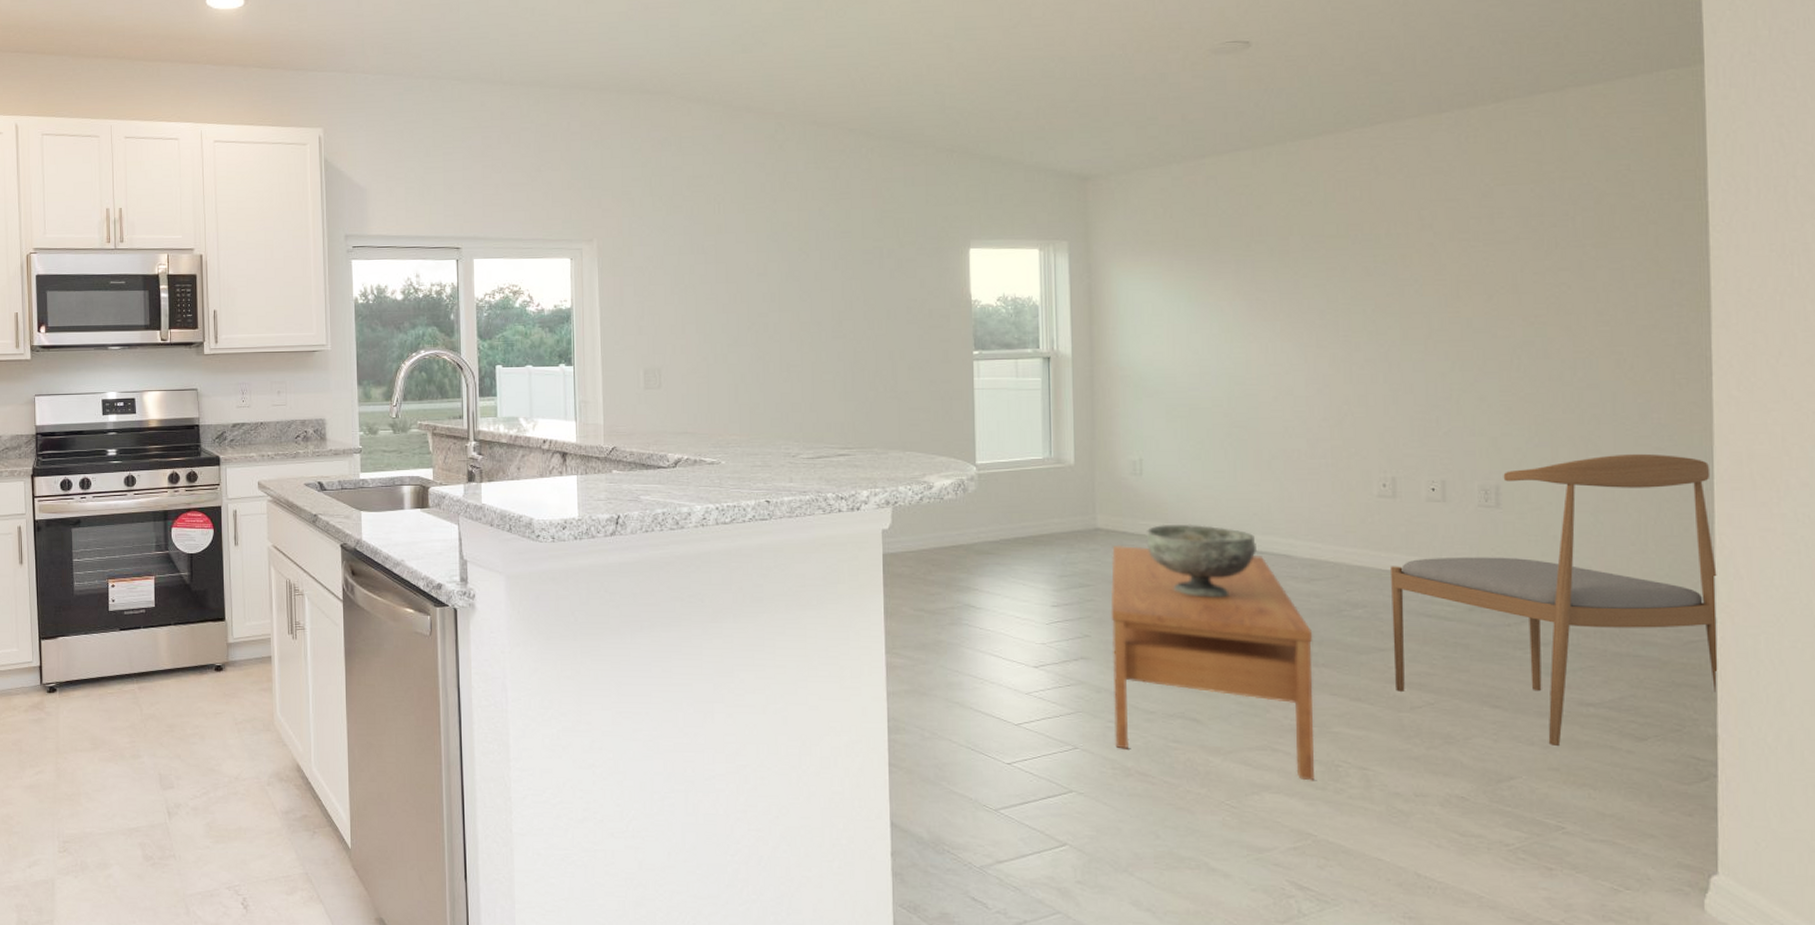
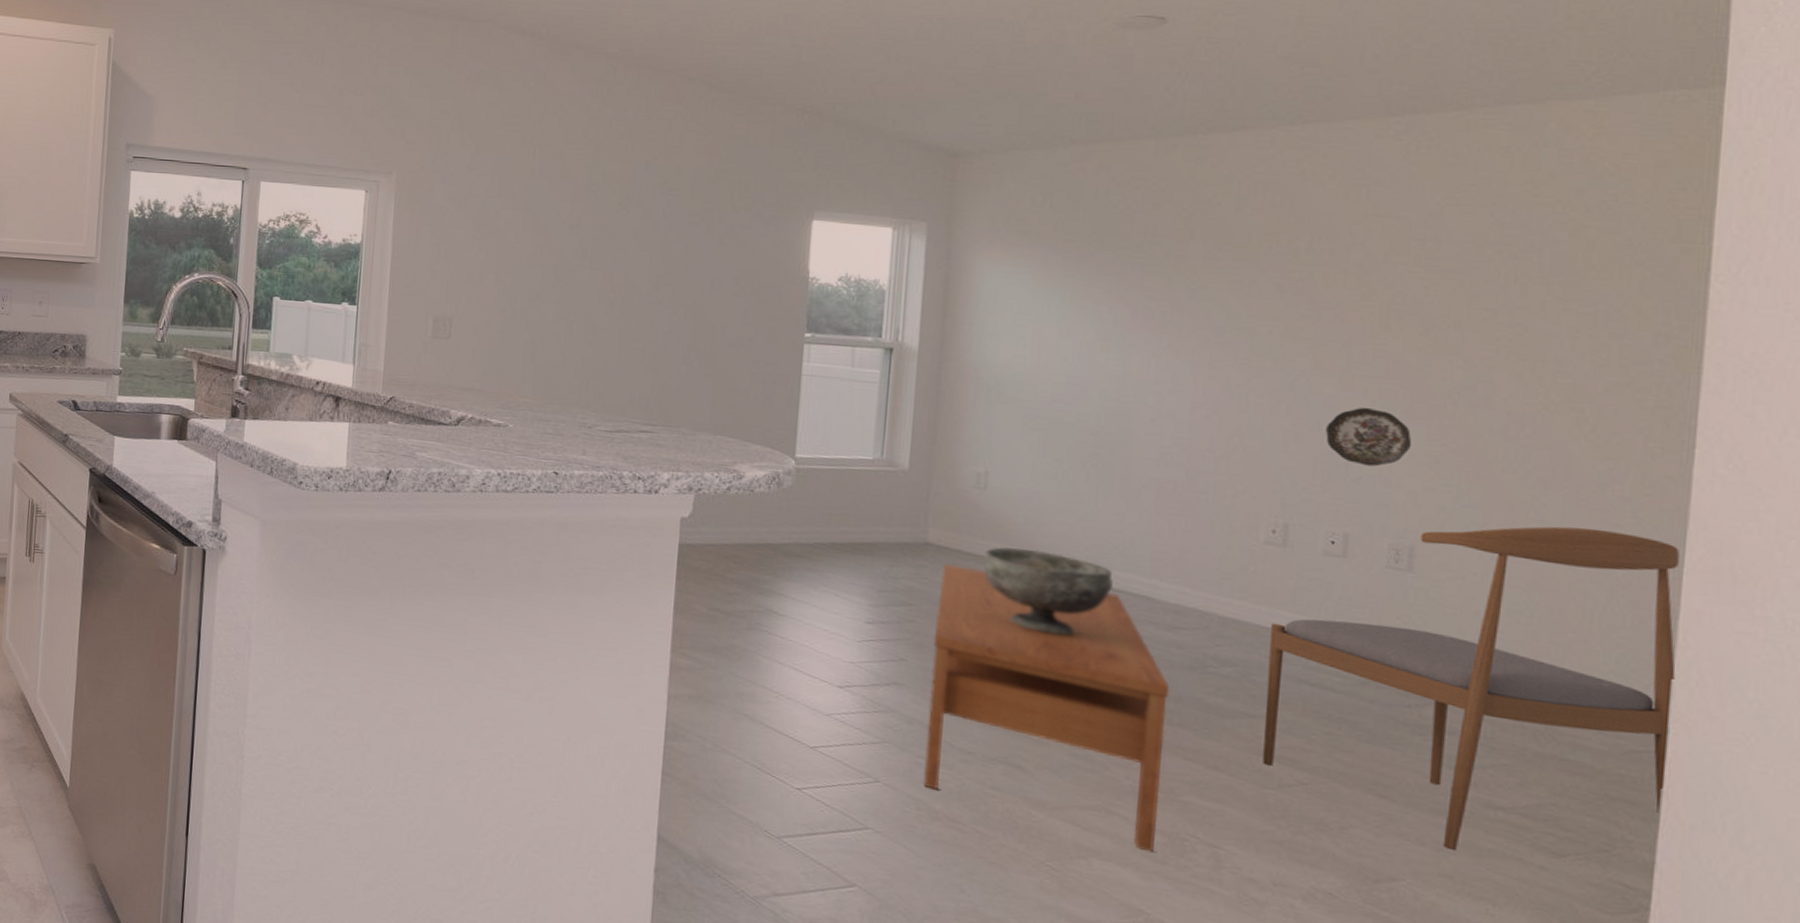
decorative plate: none [1418,368,1489,419] -> present [1326,407,1412,467]

